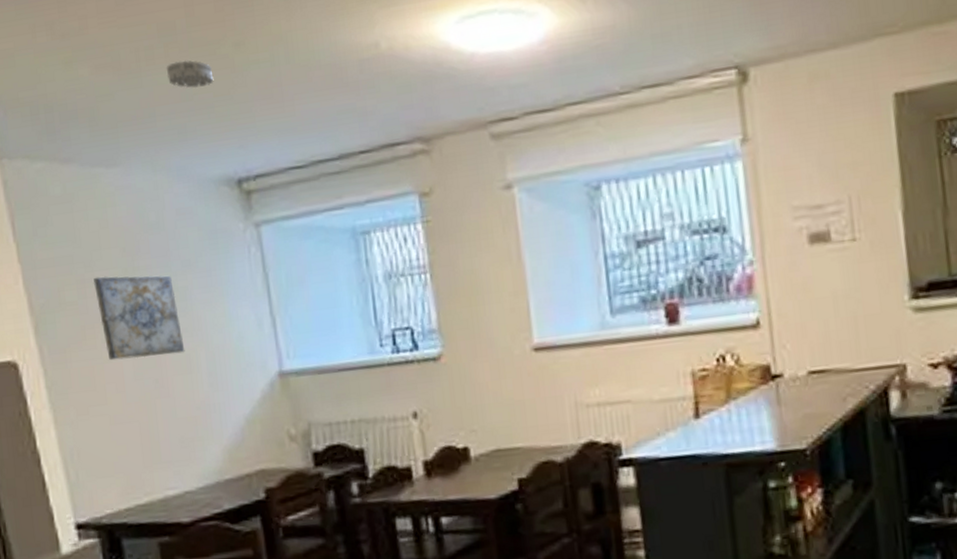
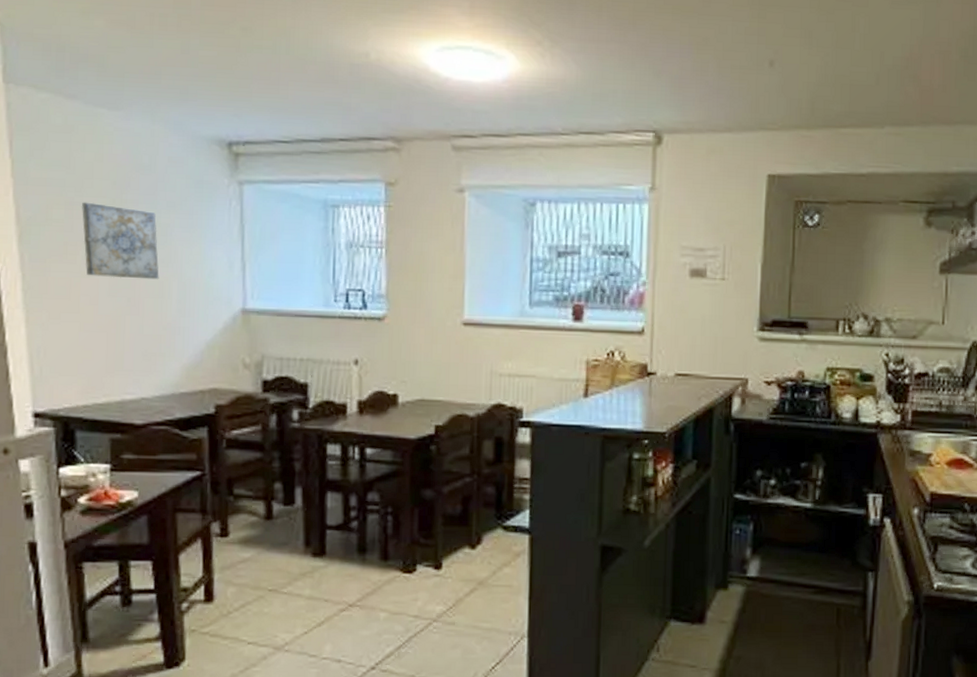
smoke detector: present [166,60,214,89] -> none [177,32,219,59]

